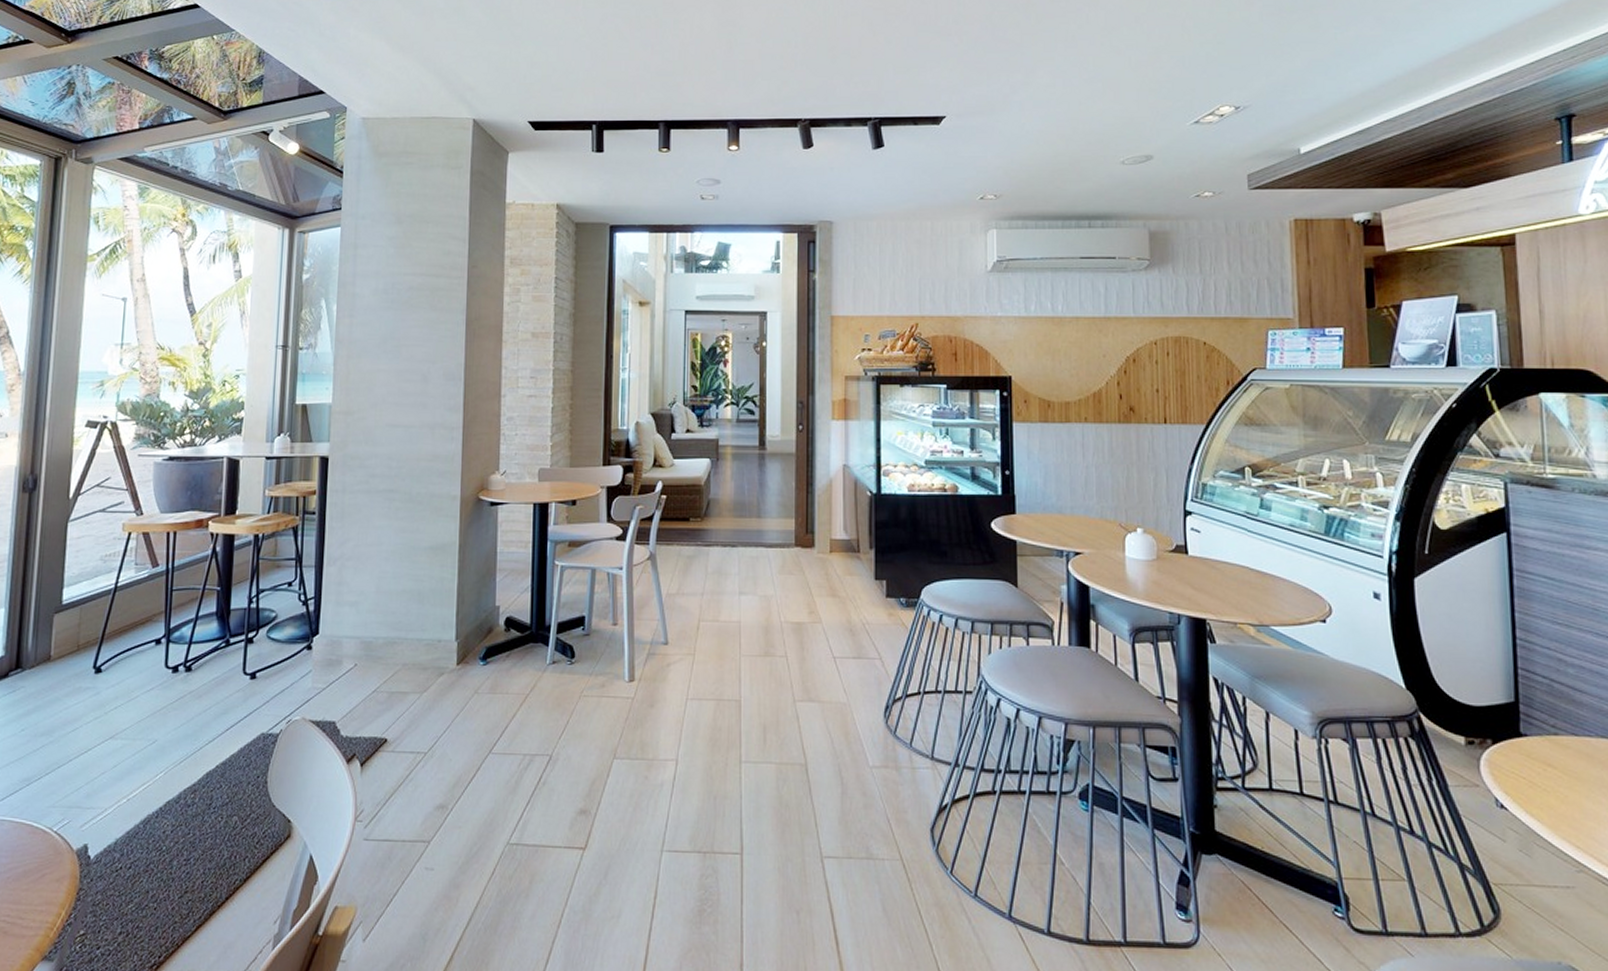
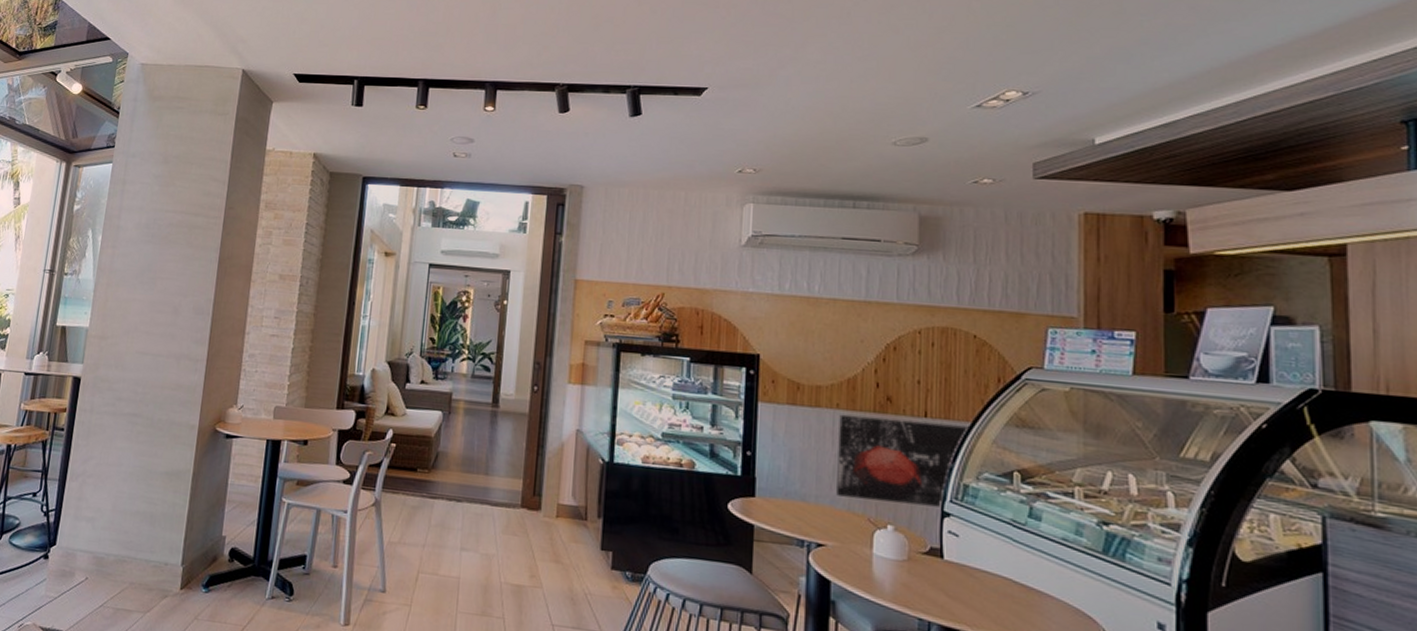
wall art: none [1088,427,1206,507] -> present [836,414,971,507]

